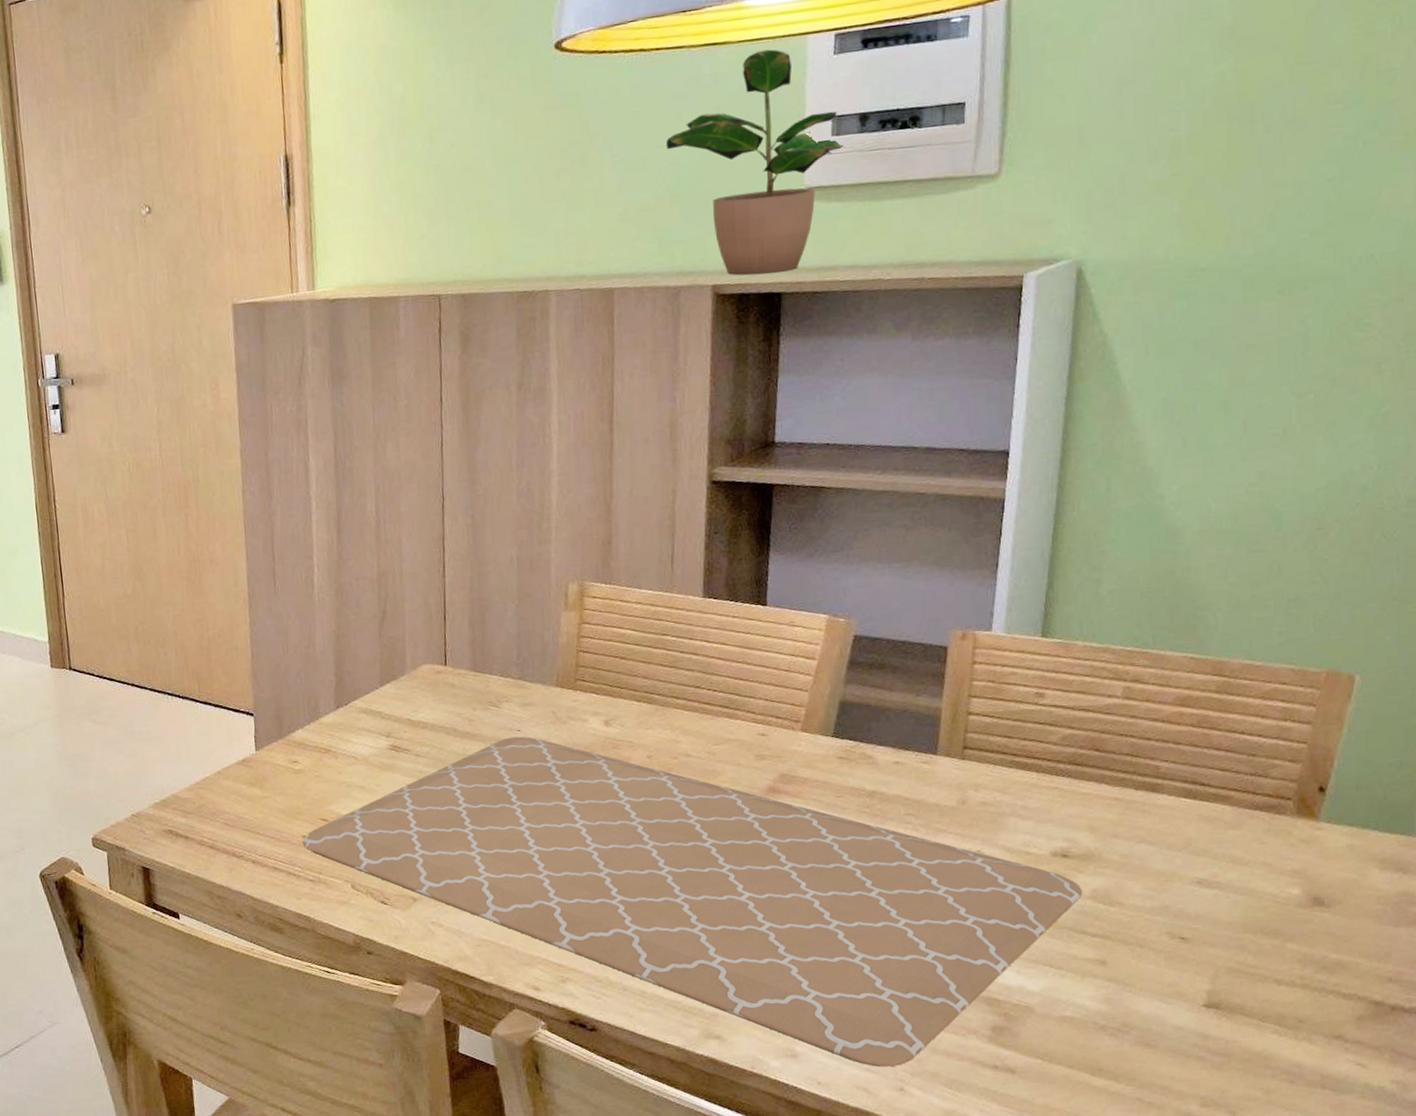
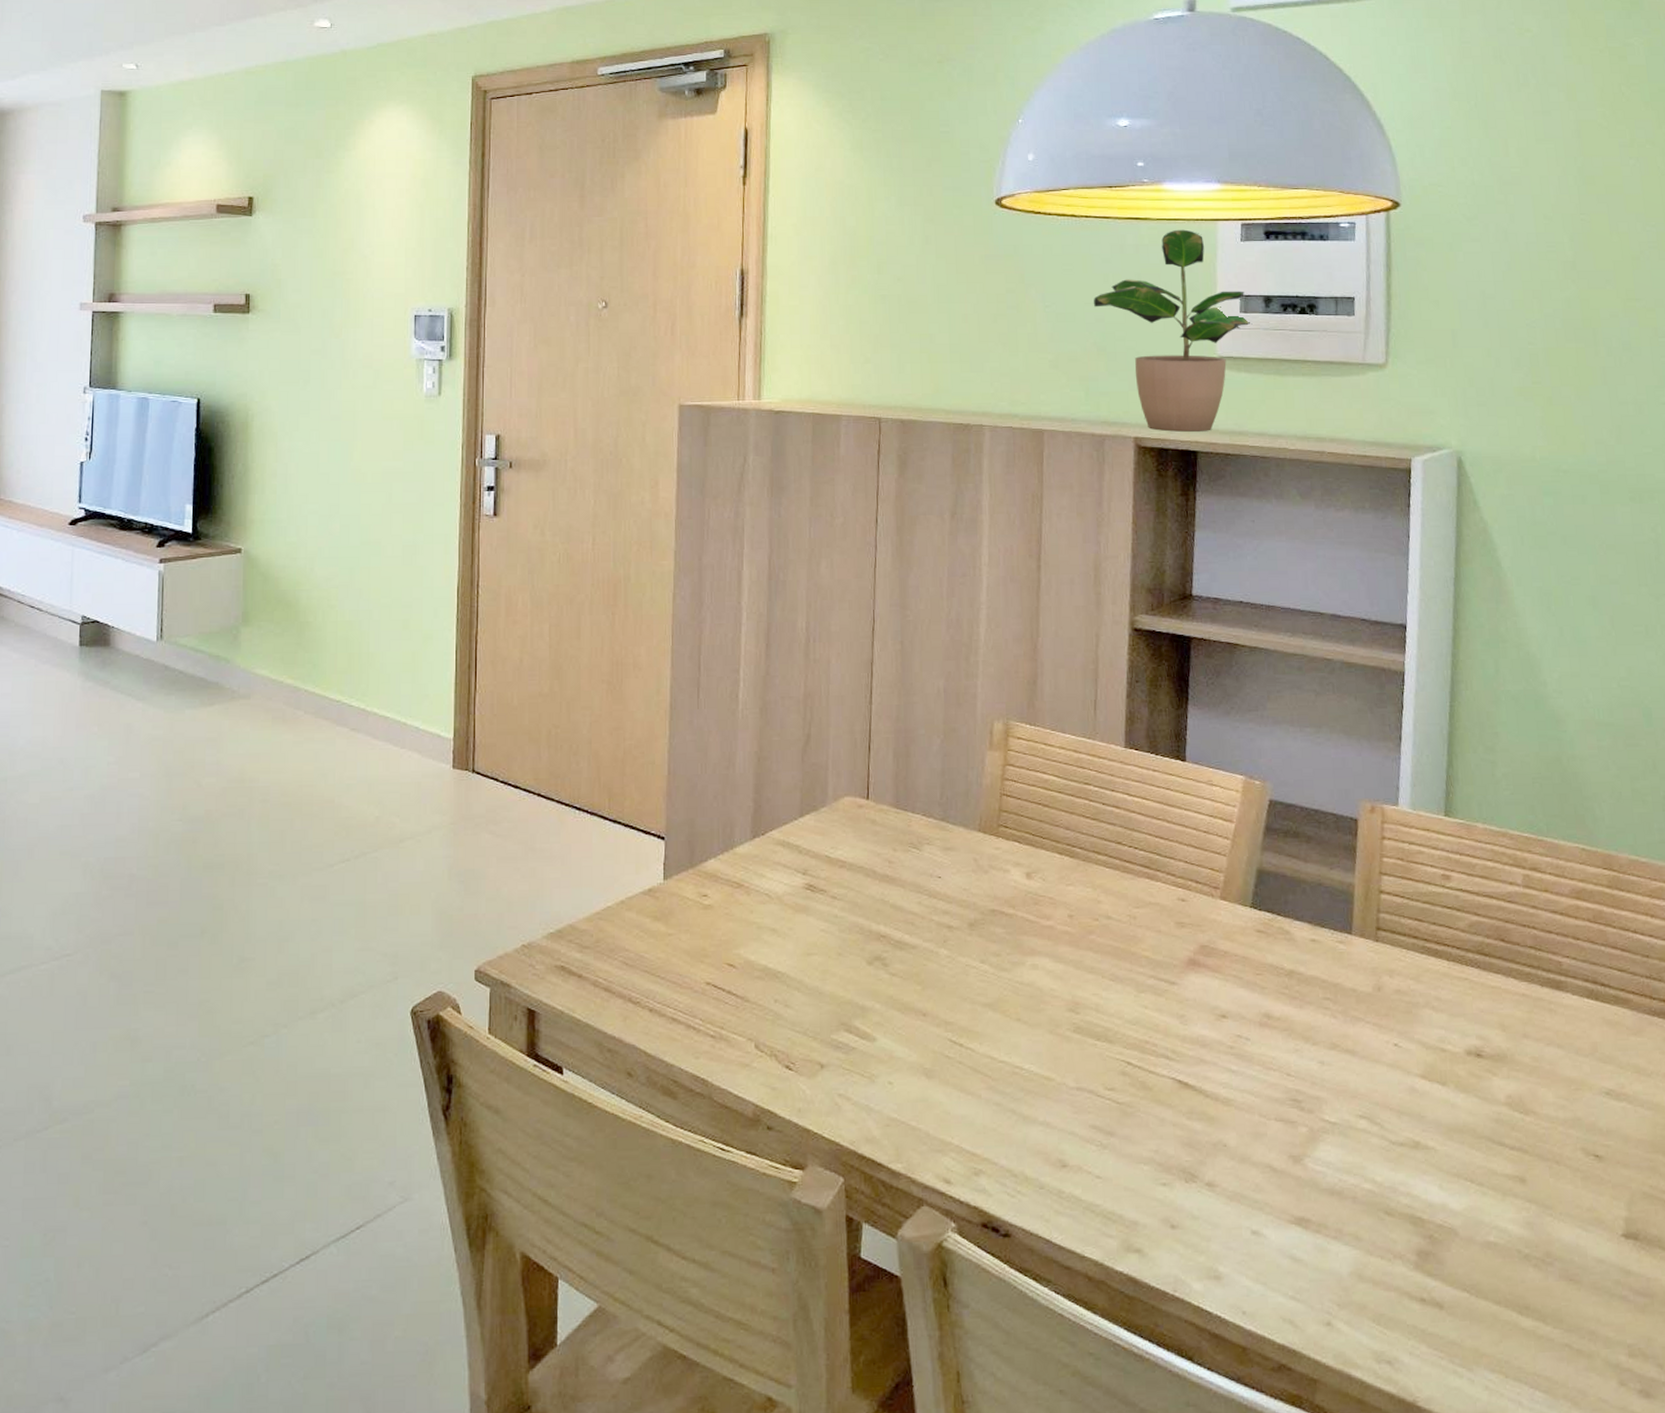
placemat: present [303,736,1082,1067] -> none [707,883,1498,1295]

